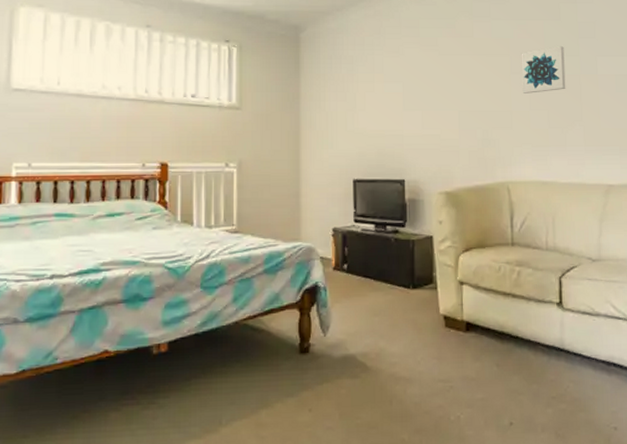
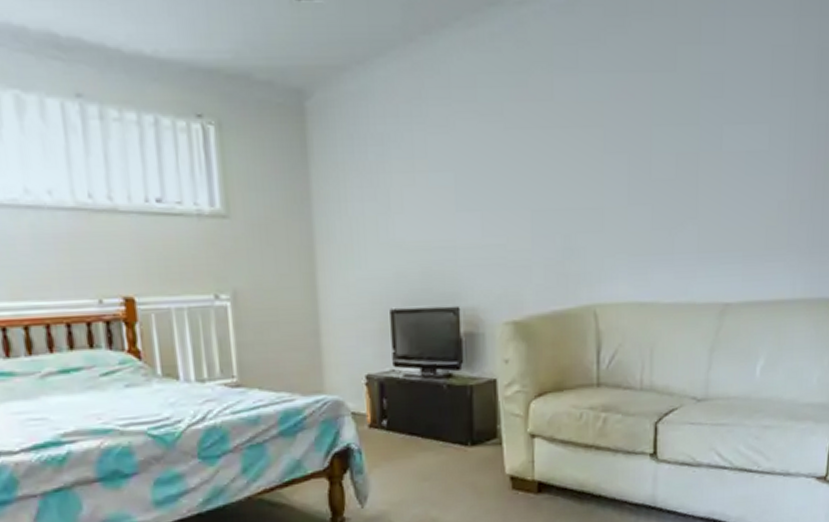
wall art: present [521,46,566,93] -> none [619,111,679,182]

